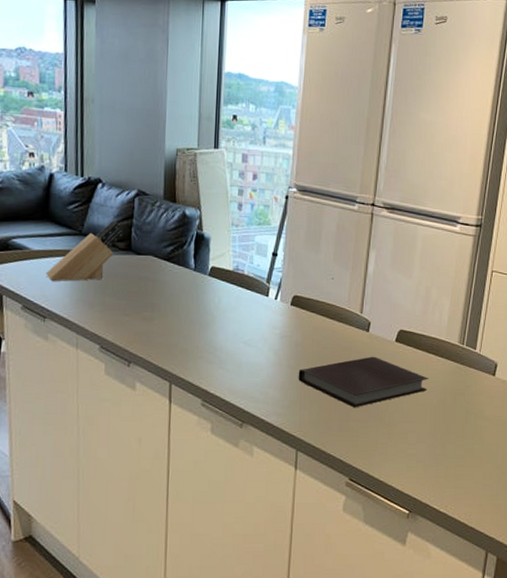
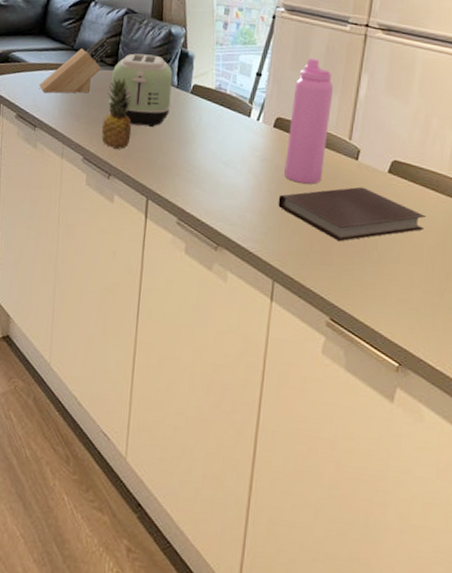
fruit: none [119,262,150,336] -> present [101,77,132,149]
toaster: none [123,237,190,311] -> present [108,53,173,127]
water bottle: none [303,237,345,357] -> present [284,58,334,184]

